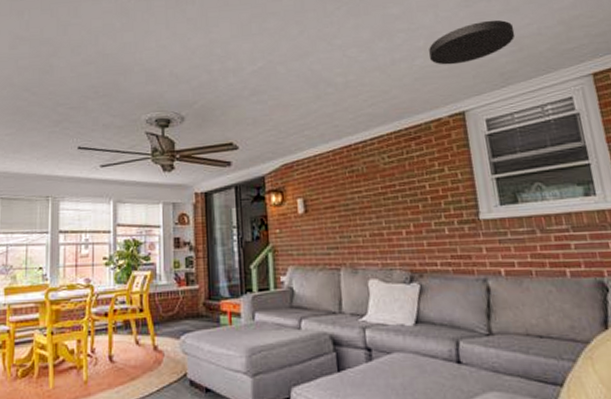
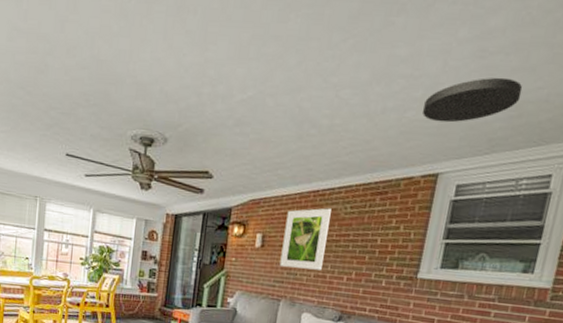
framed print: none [324,161,376,232] -> present [279,208,332,270]

